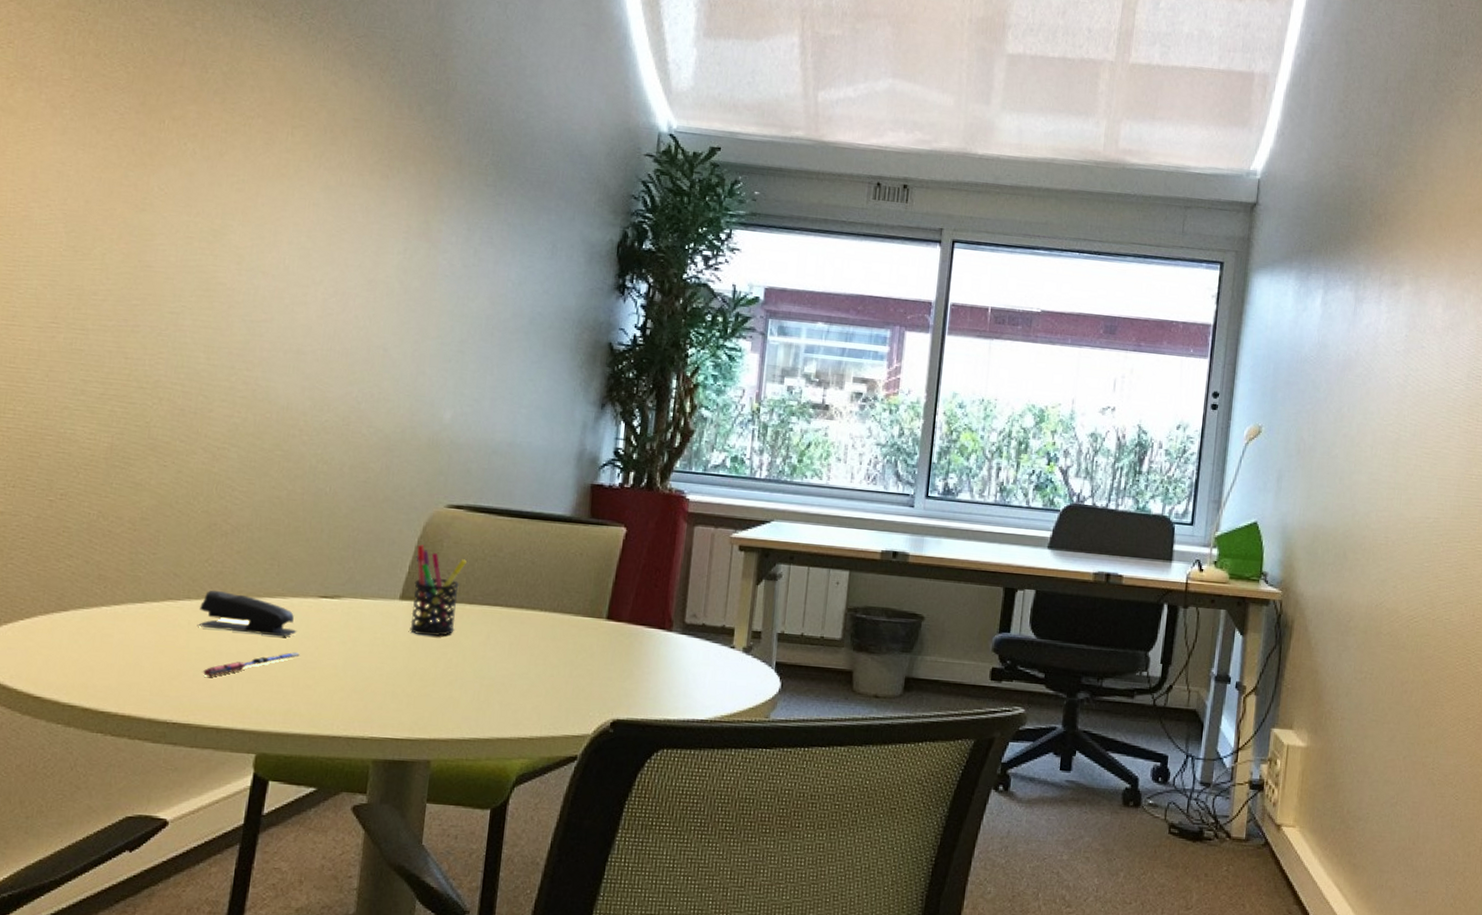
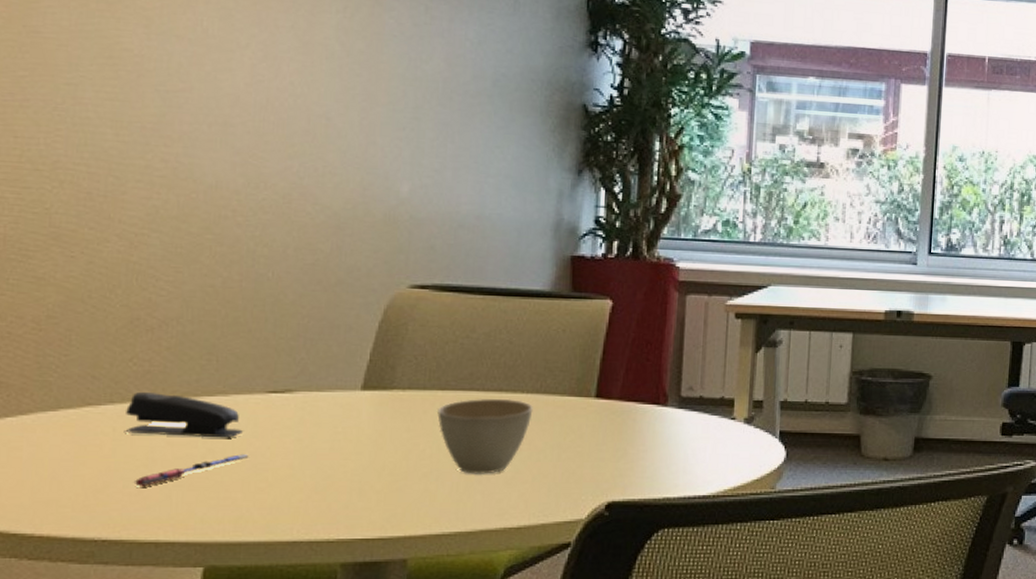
pen holder: present [409,544,468,637] -> none [375,329,437,427]
cup: none [464,614,550,686] -> present [436,398,533,474]

